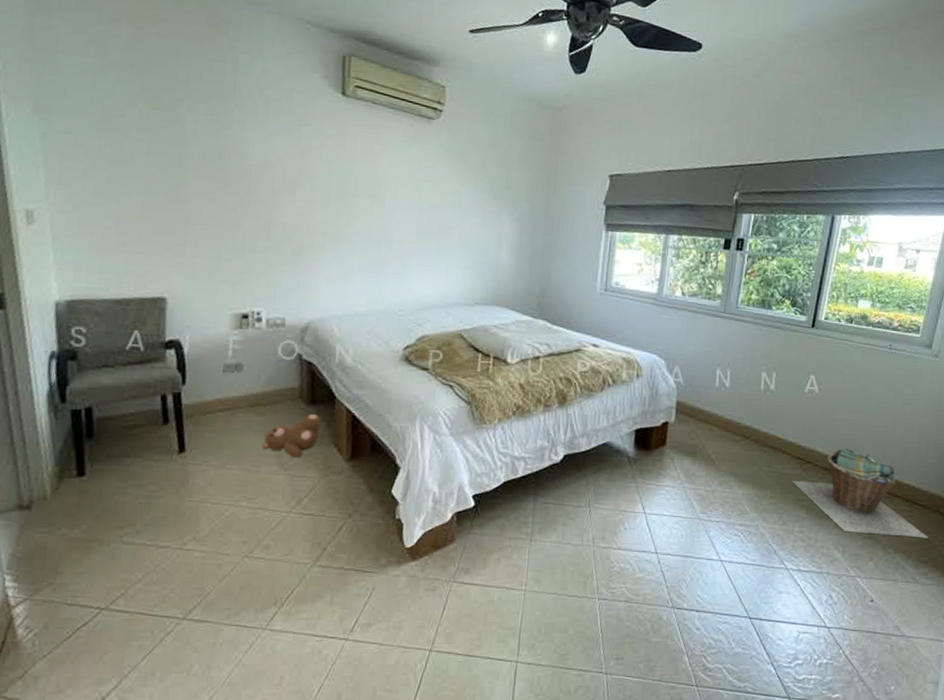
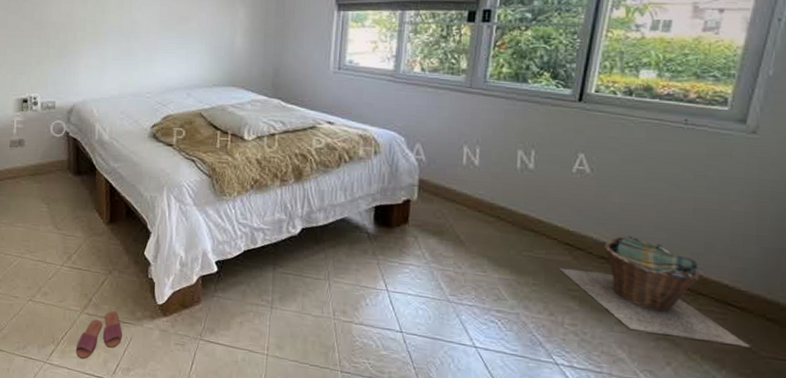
teddy bear: present [261,413,321,458] -> none [40,182,85,220]
slippers: none [305,560,363,619] -> present [76,311,122,359]

